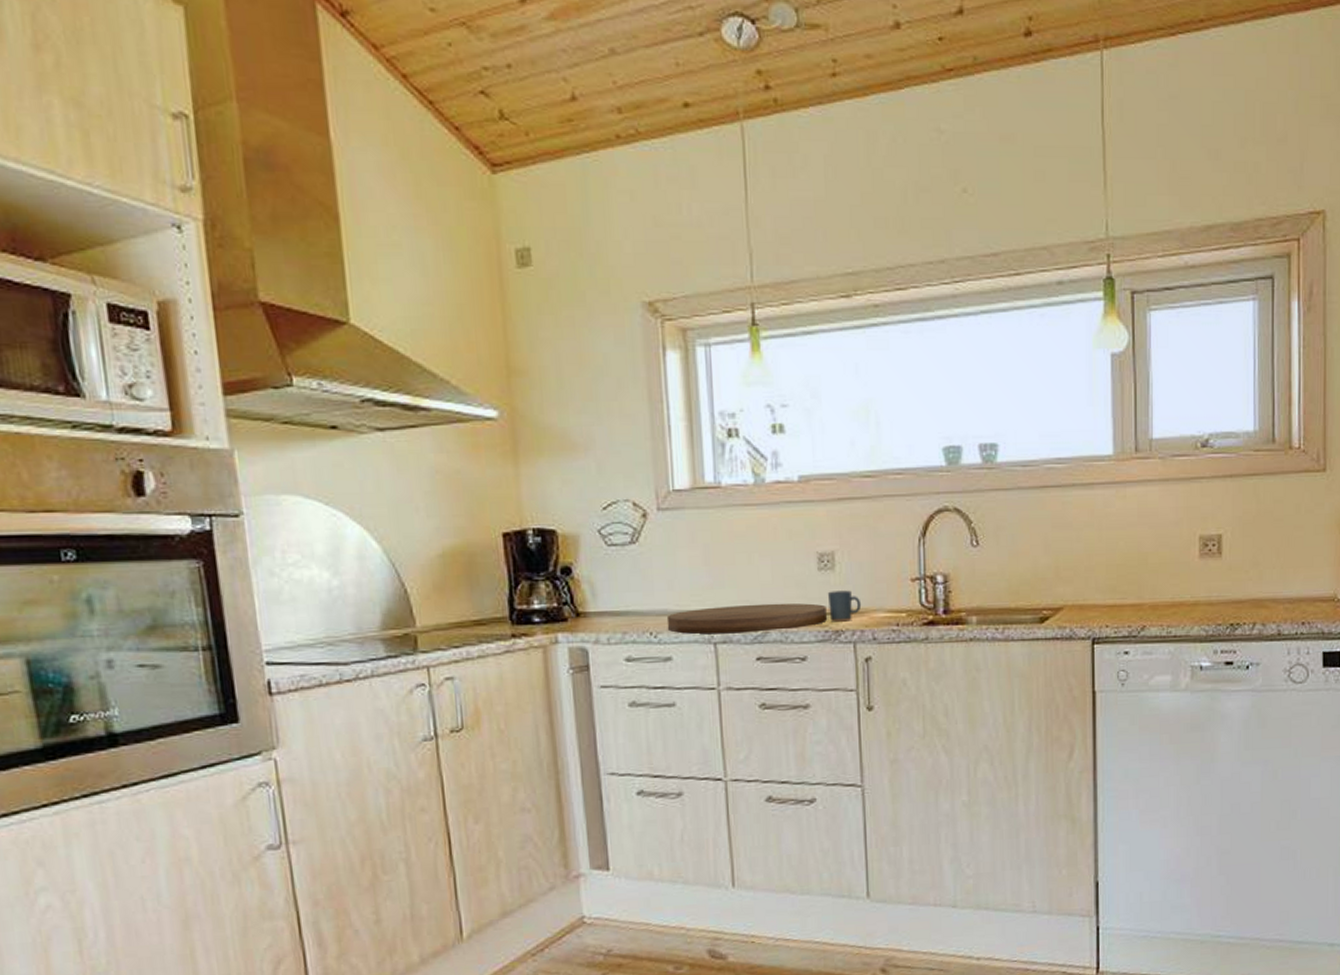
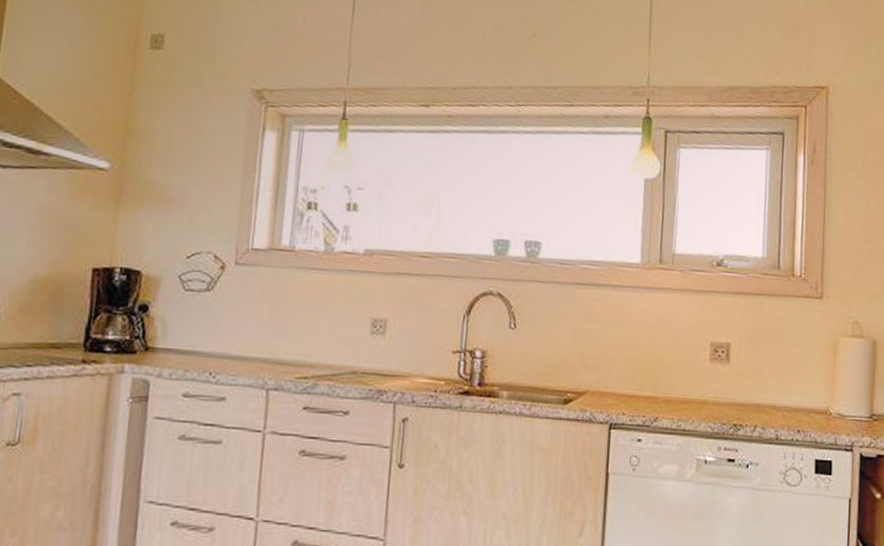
cutting board: present [666,603,827,634] -> none [226,356,373,384]
mug: present [827,590,862,622] -> none [375,354,406,383]

